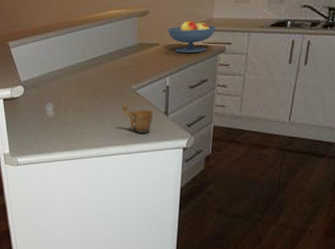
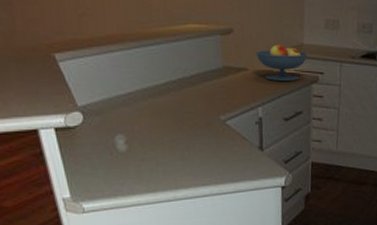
mug: present [121,103,154,133] -> none [209,136,247,171]

